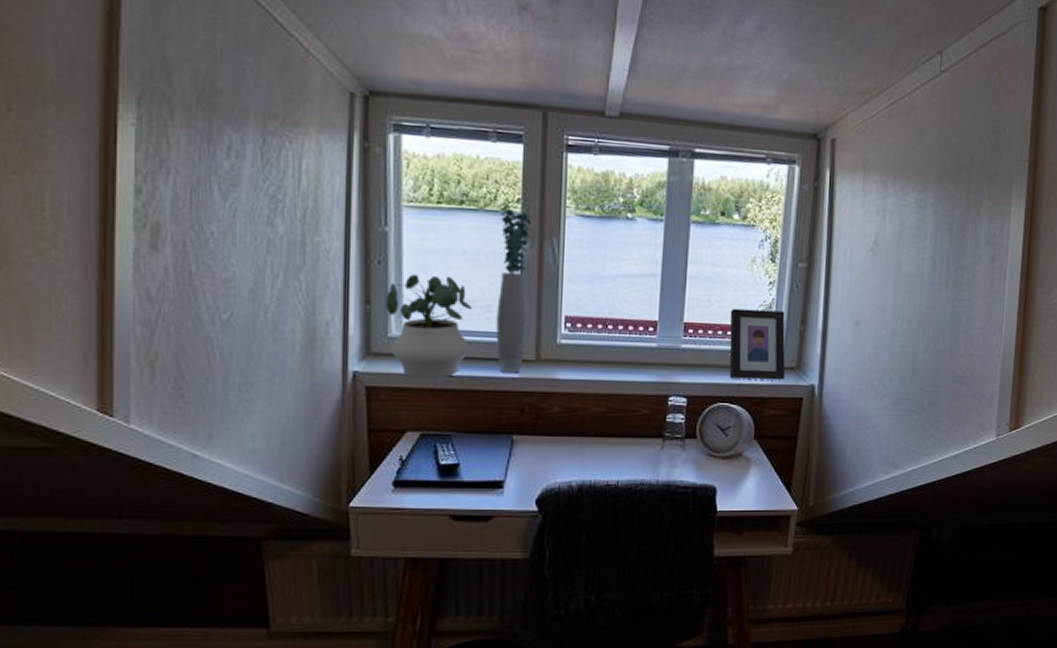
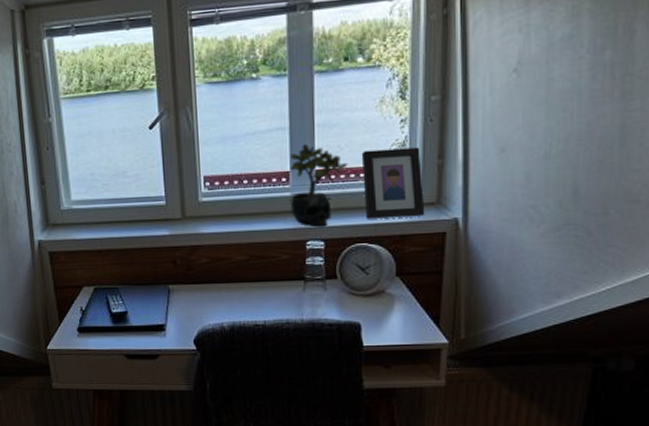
potted plant: present [385,274,472,380] -> none [55,153,127,243]
vase: present [496,203,532,373] -> none [139,82,172,232]
succulent plant: none [656,293,717,384] -> present [290,143,348,229]

